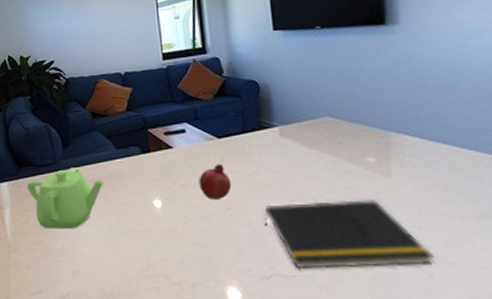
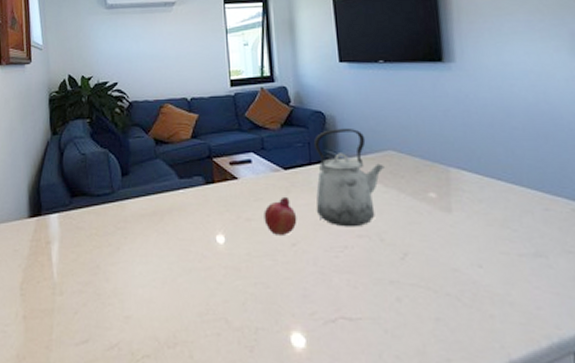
teapot: present [26,167,103,230] -> none [79,198,164,268]
kettle: none [248,96,321,192] -> present [314,127,384,227]
notepad: present [264,200,434,268] -> none [329,236,494,310]

